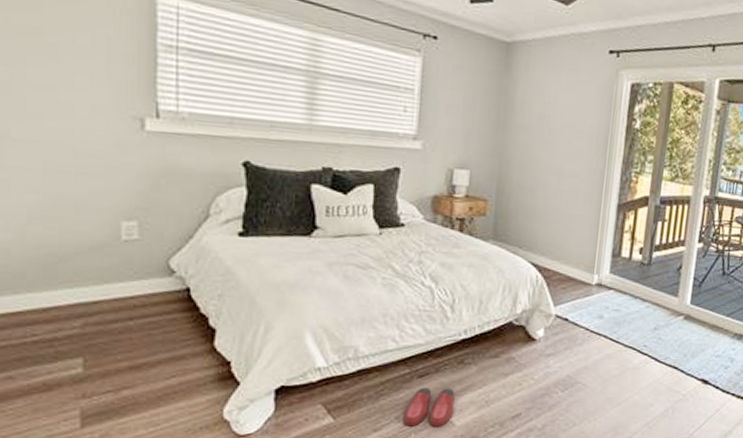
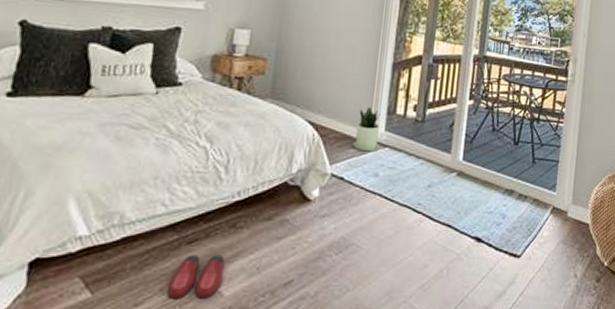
planter: none [577,249,605,294] -> present [353,107,380,152]

